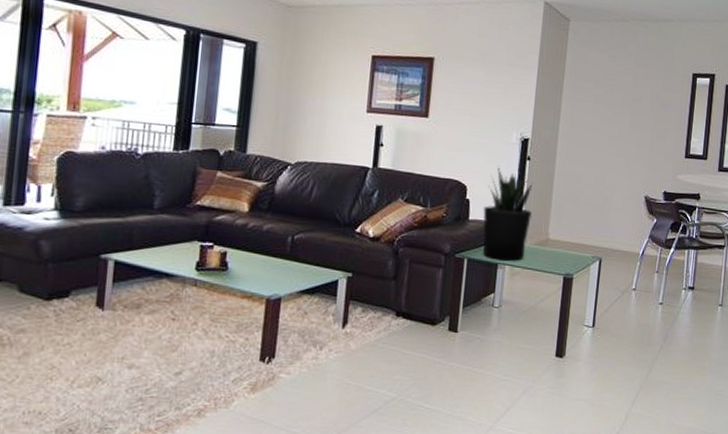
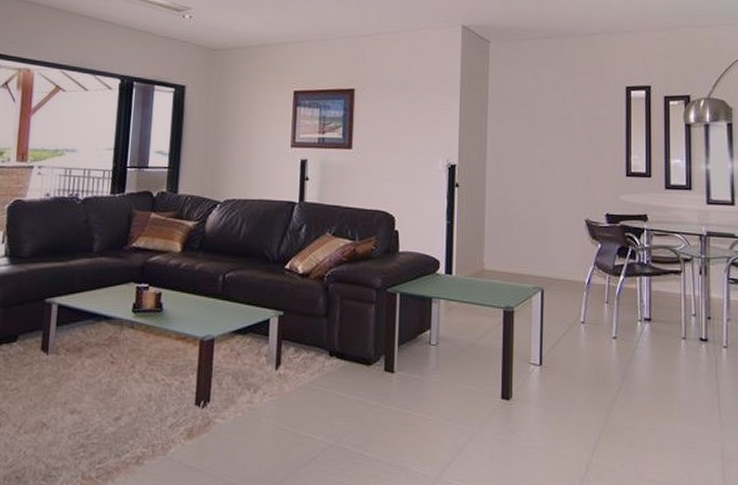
planter: present [482,166,535,261] -> none [413,194,465,294]

